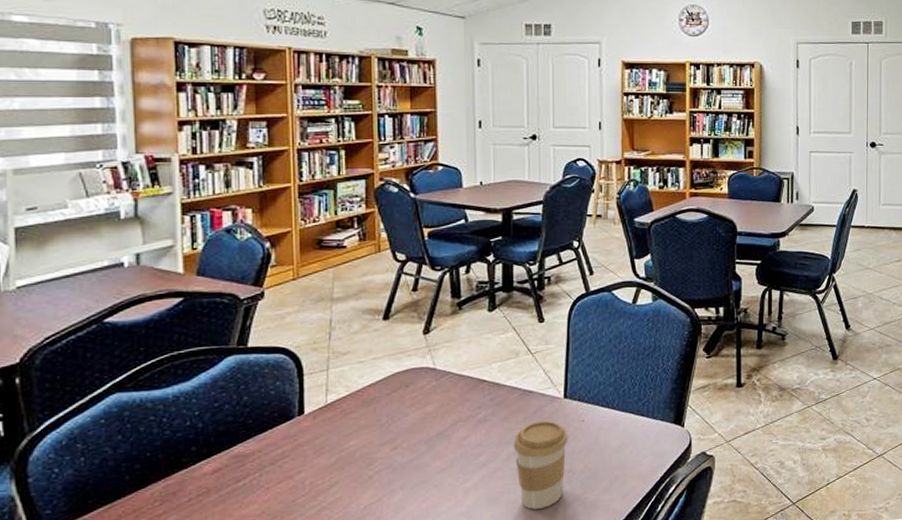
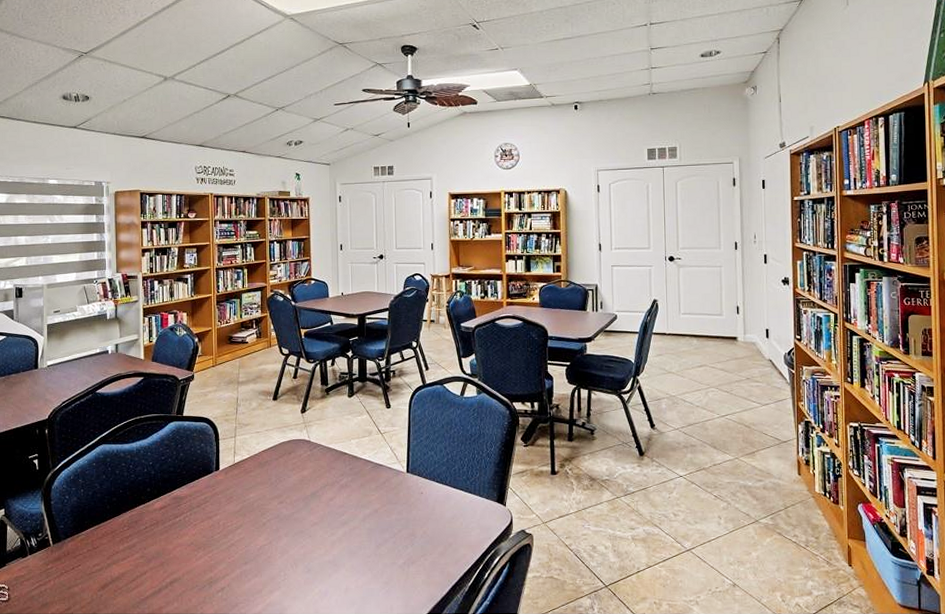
coffee cup: present [513,420,568,510] -> none [367,490,411,564]

